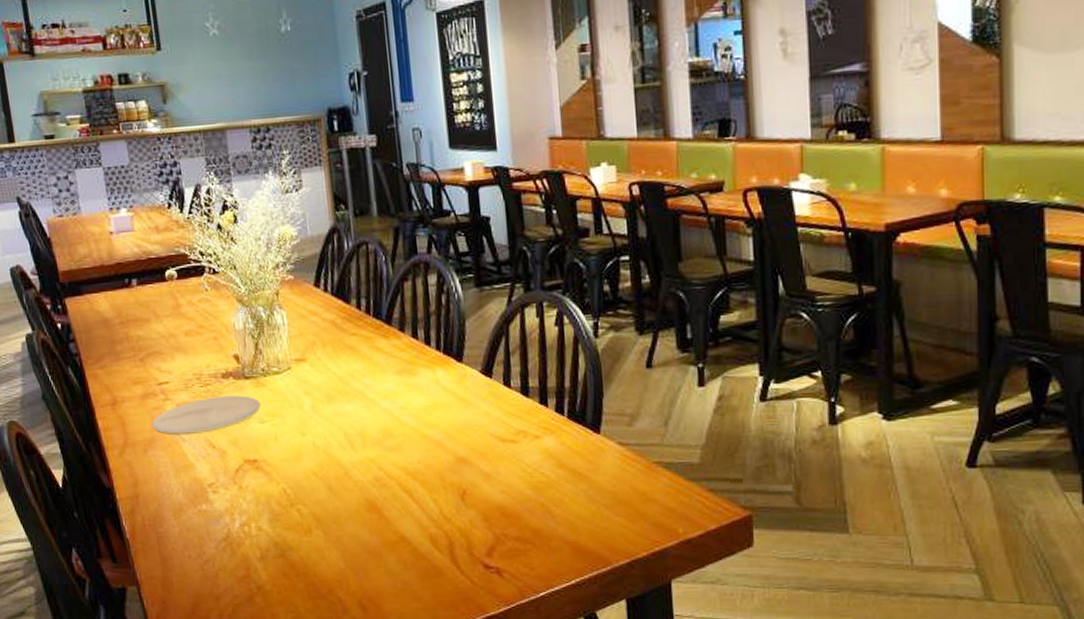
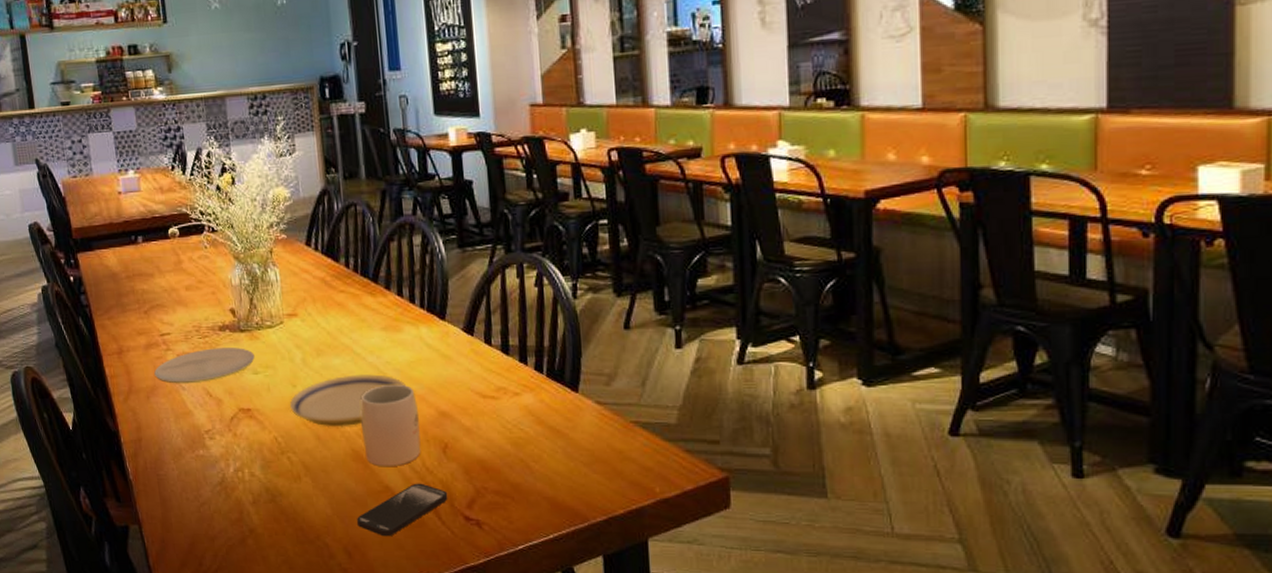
plate: none [299,420,422,477] -> present [290,374,406,427]
smartphone: none [372,531,467,589] -> present [357,483,448,537]
mug: none [373,429,439,517] -> present [360,384,421,467]

